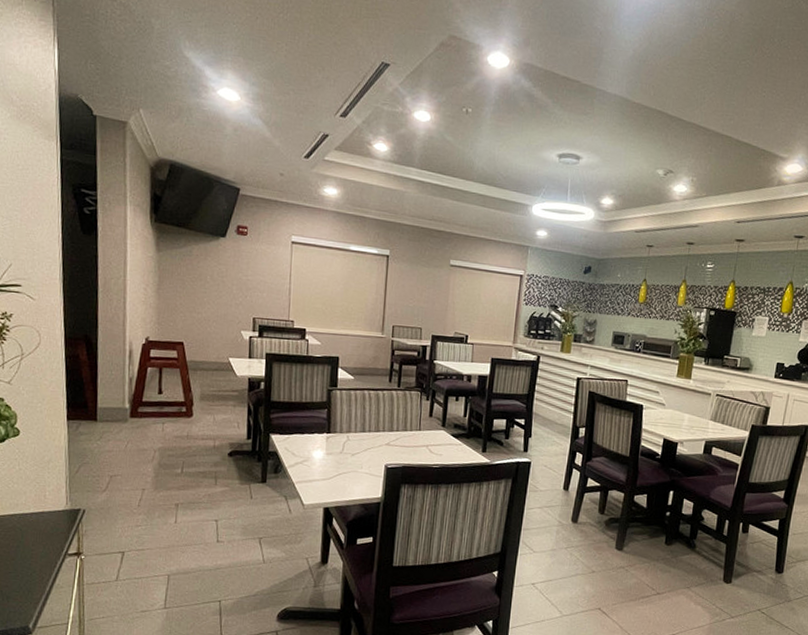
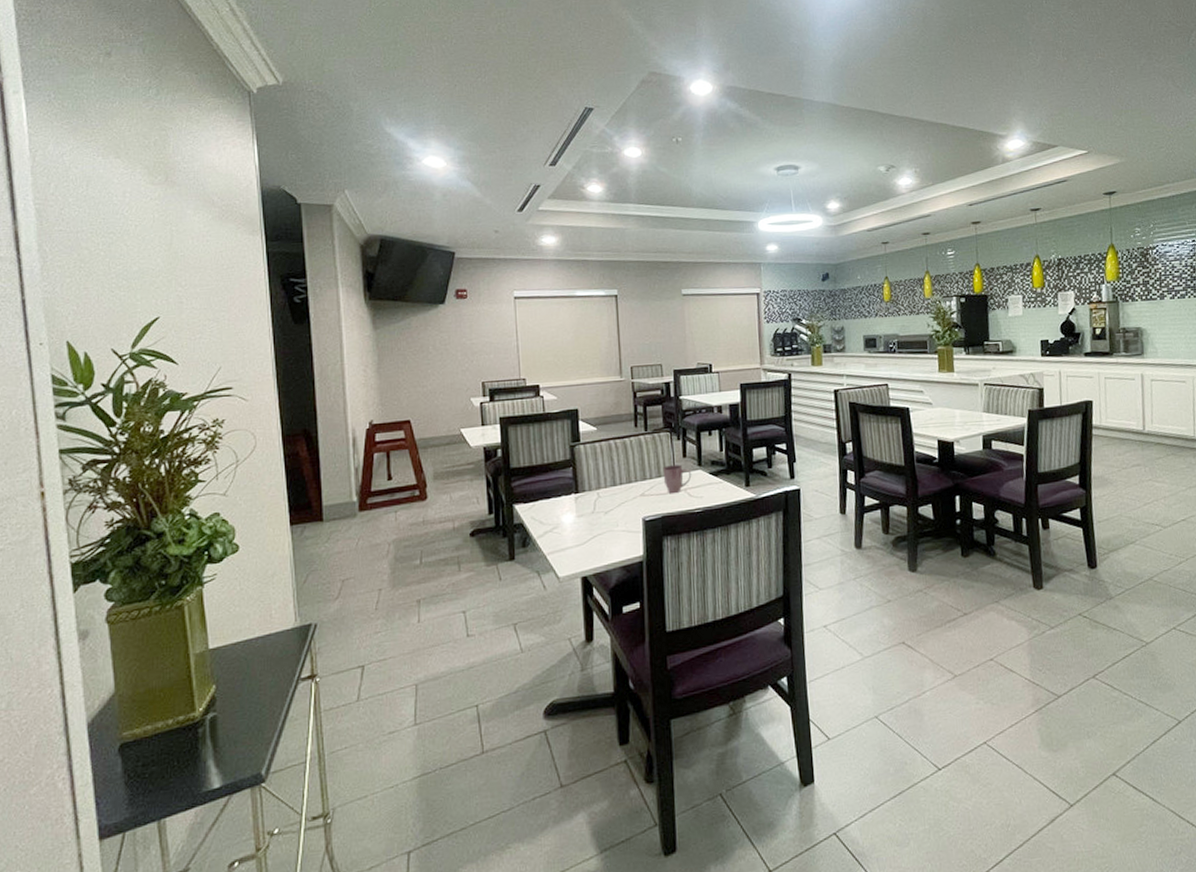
mug: none [408,421,435,447] -> present [662,464,692,493]

